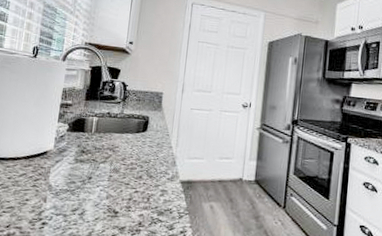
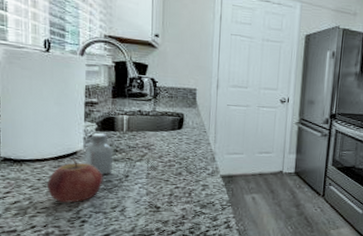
apple: none [15,157,68,203] -> present [47,158,103,203]
saltshaker: none [53,133,80,176] -> present [84,132,114,175]

